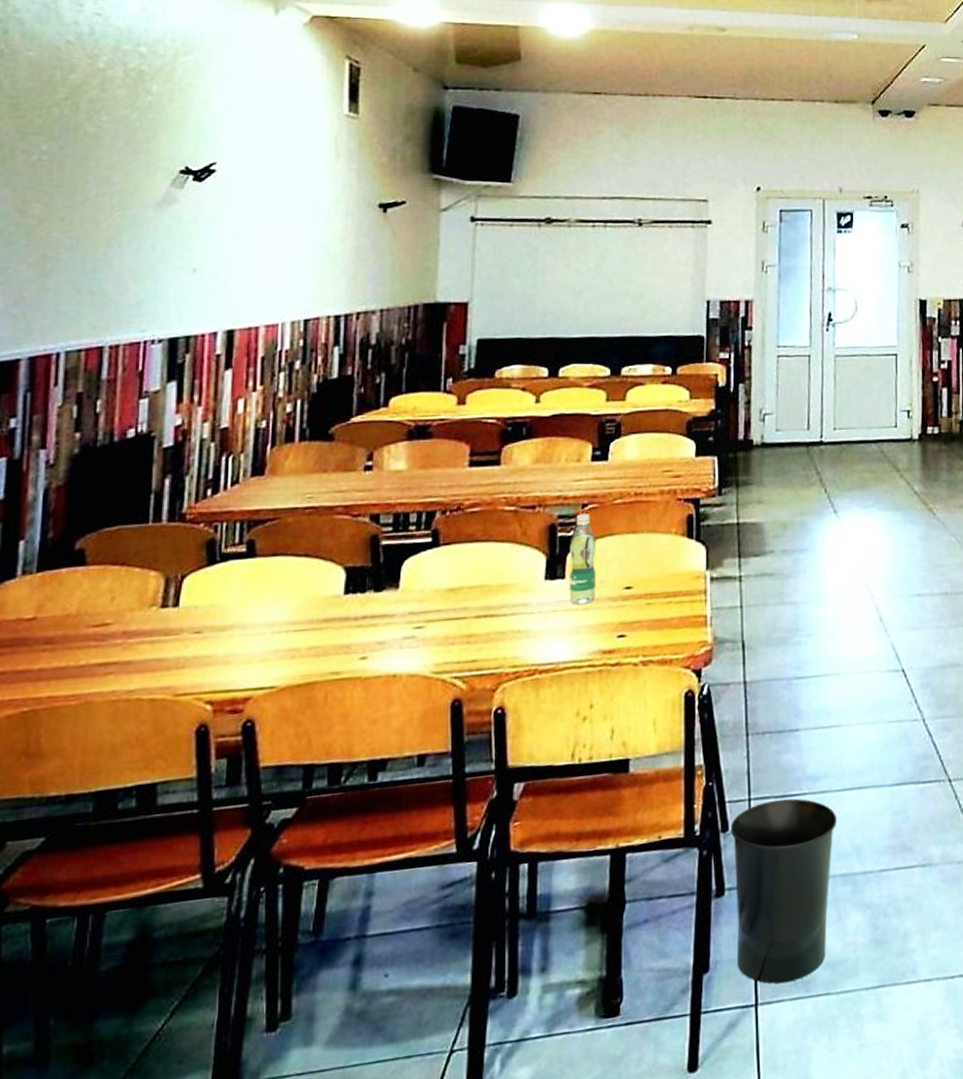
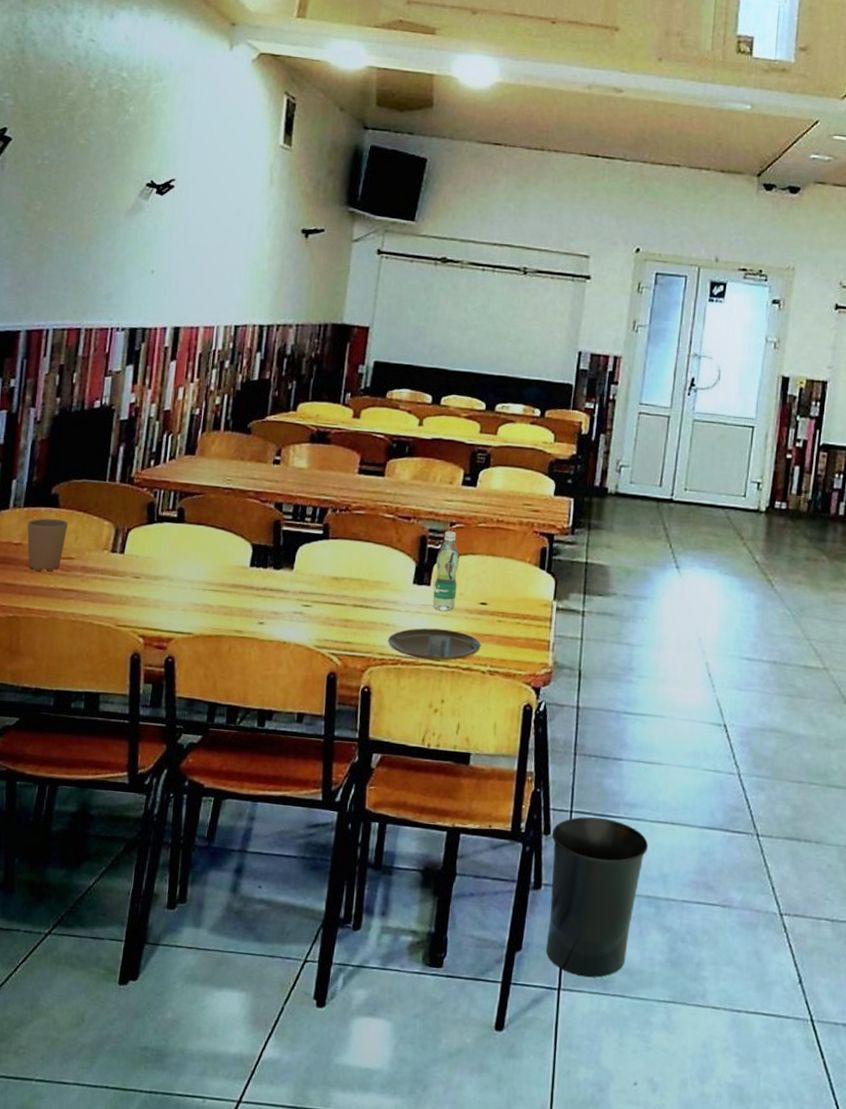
cup: none [43,579,100,649] -> present [27,518,68,572]
plate: none [521,624,630,664] -> present [388,628,481,661]

